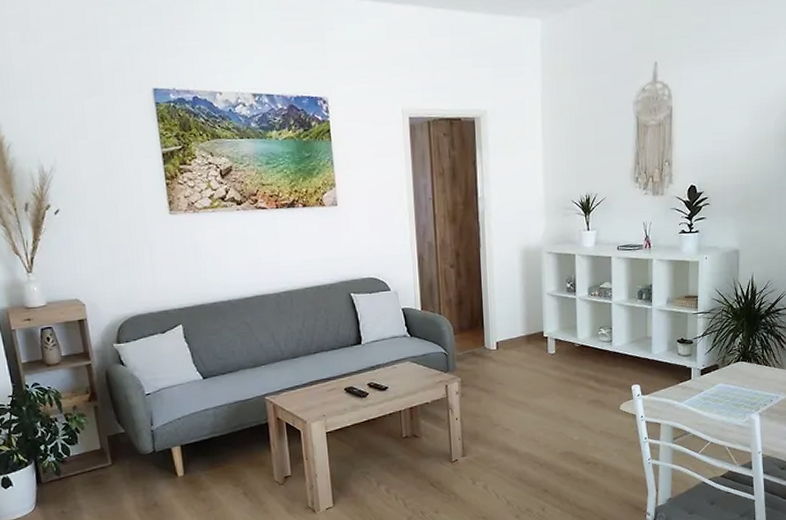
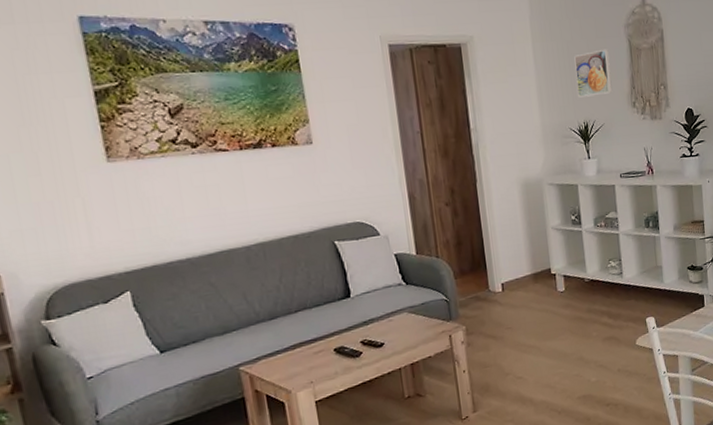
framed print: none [581,125,617,171] -> present [574,49,613,98]

